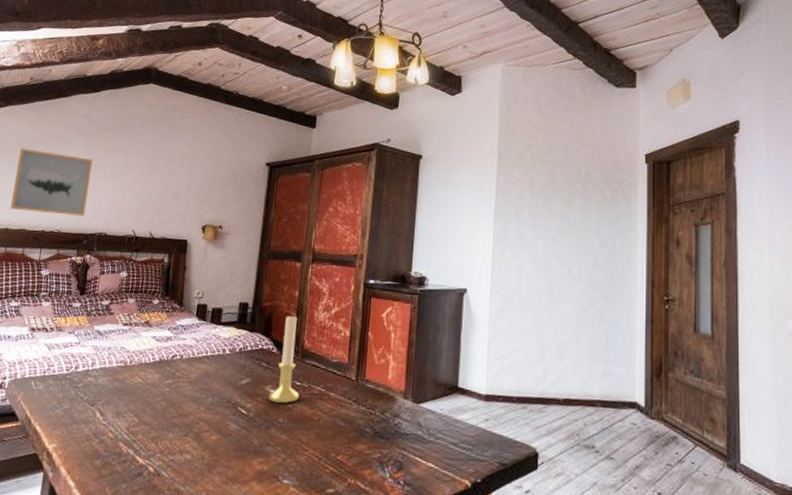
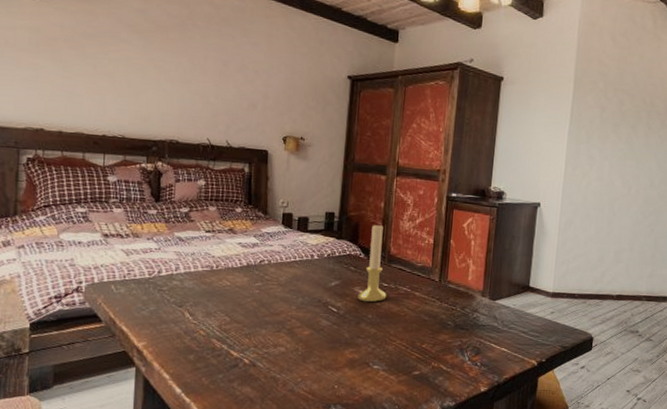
wall art: present [10,148,94,216] -> none [61,42,155,122]

